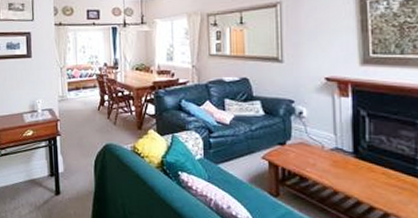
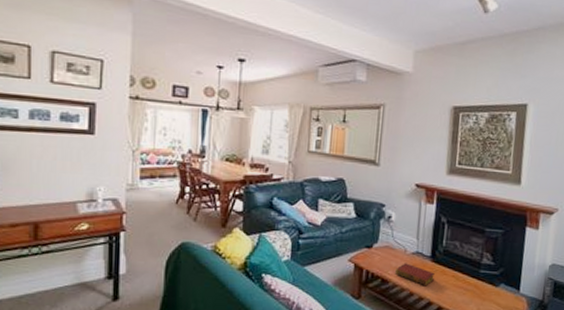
book: none [314,159,362,185] -> present [395,263,435,287]

